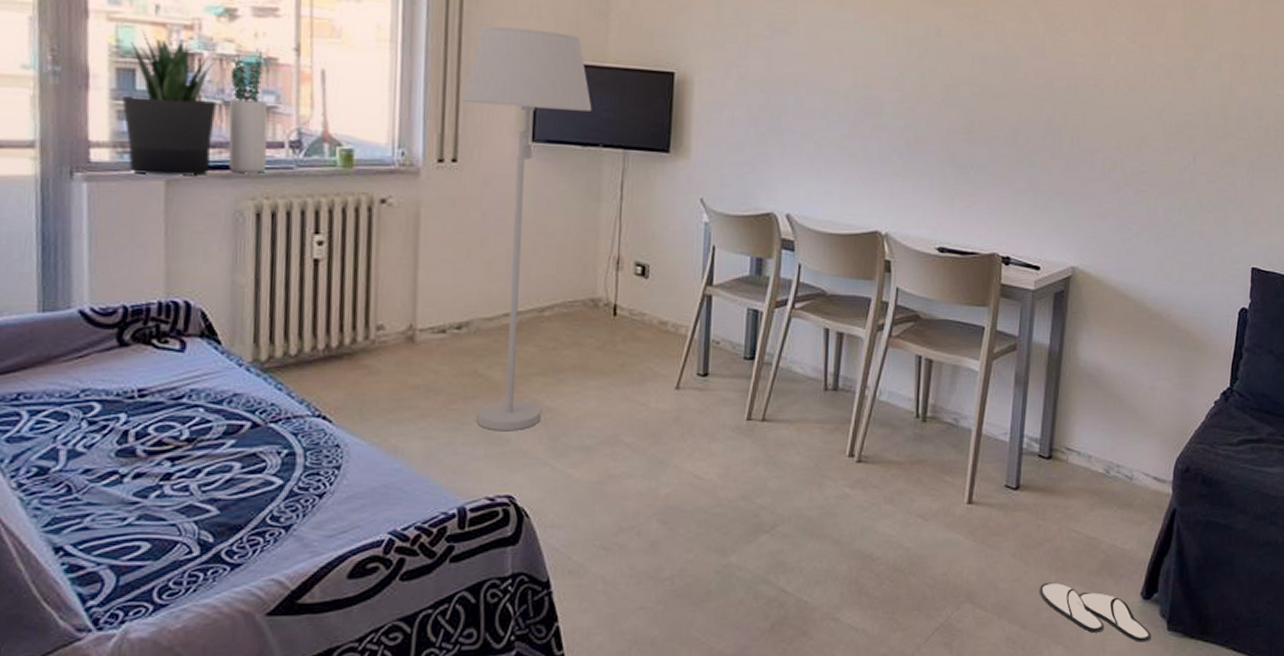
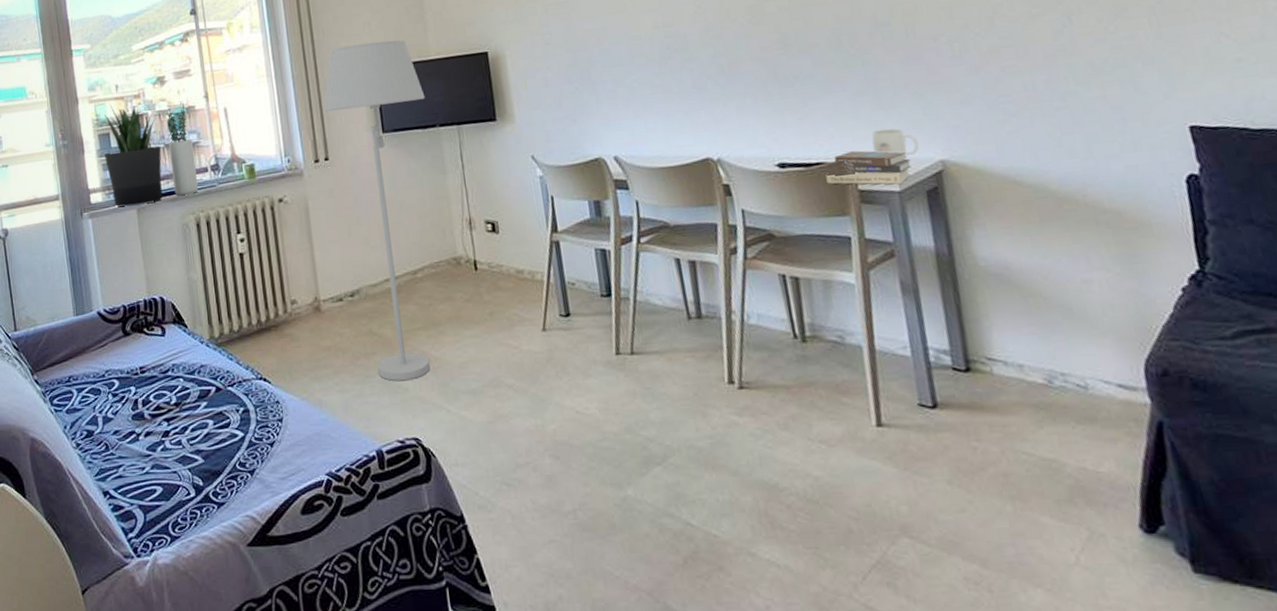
books: none [976,246,1048,283] -> present [825,150,911,185]
mug: none [1020,229,1058,261] -> present [871,128,919,160]
slippers: present [1039,582,1152,642] -> none [993,513,1172,587]

